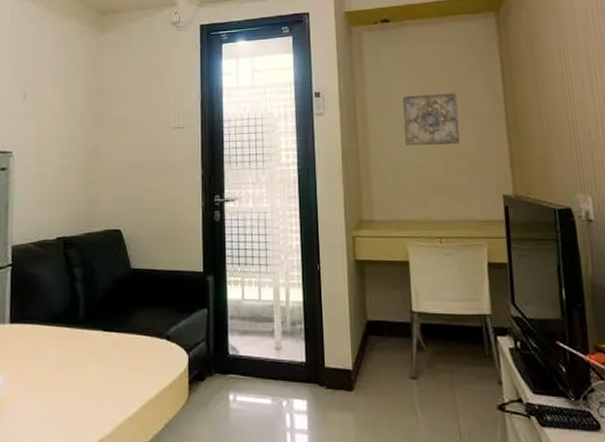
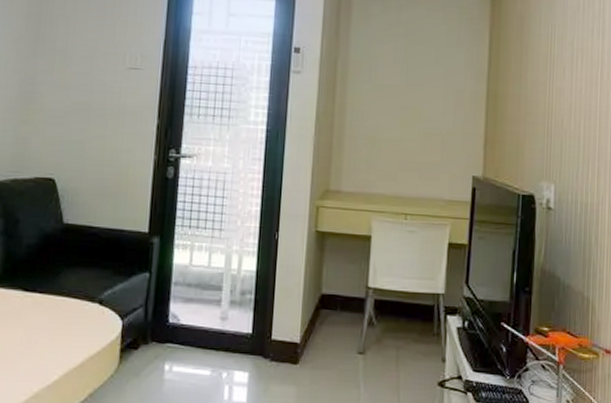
wall art: present [402,92,460,146] -> none [384,63,441,120]

